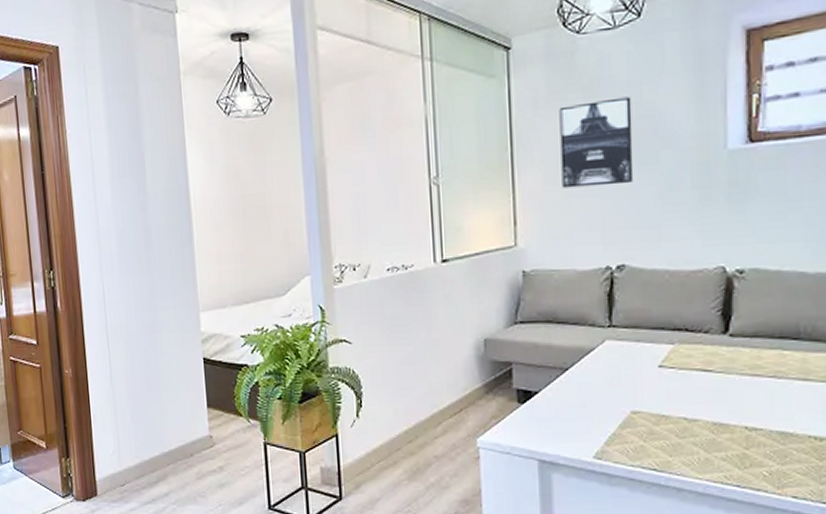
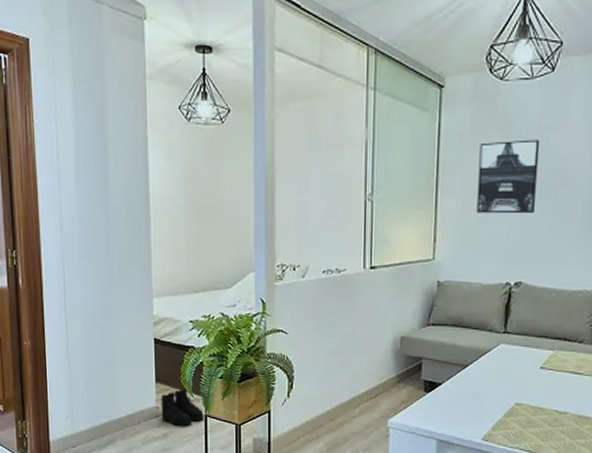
boots: none [214,413,263,456] -> present [161,388,204,426]

